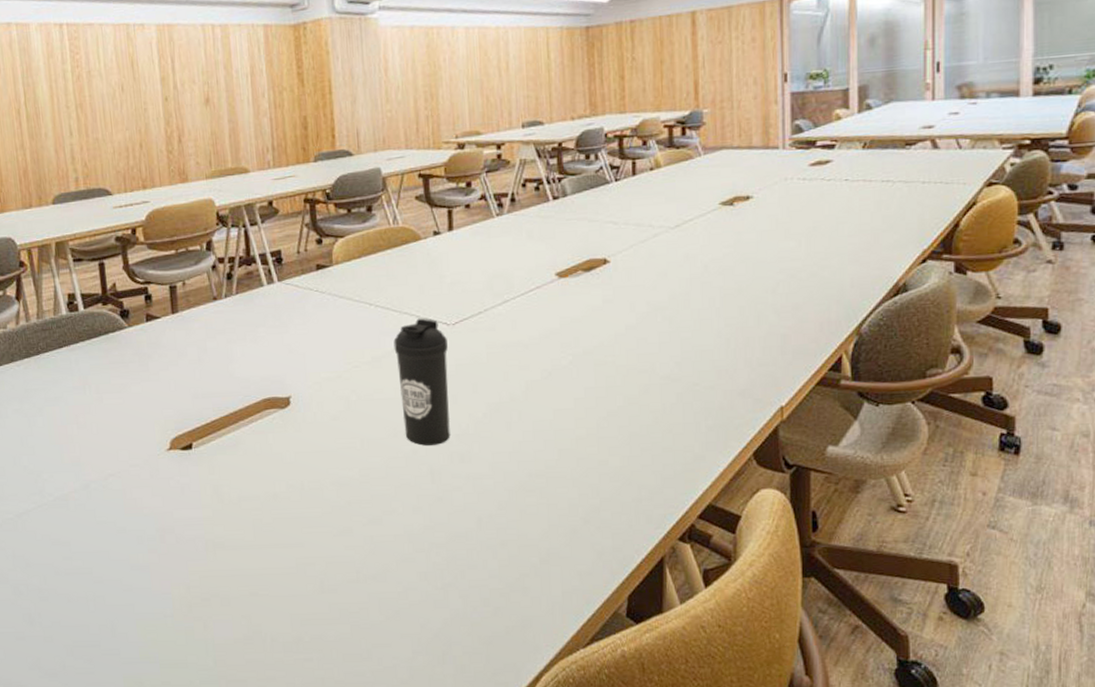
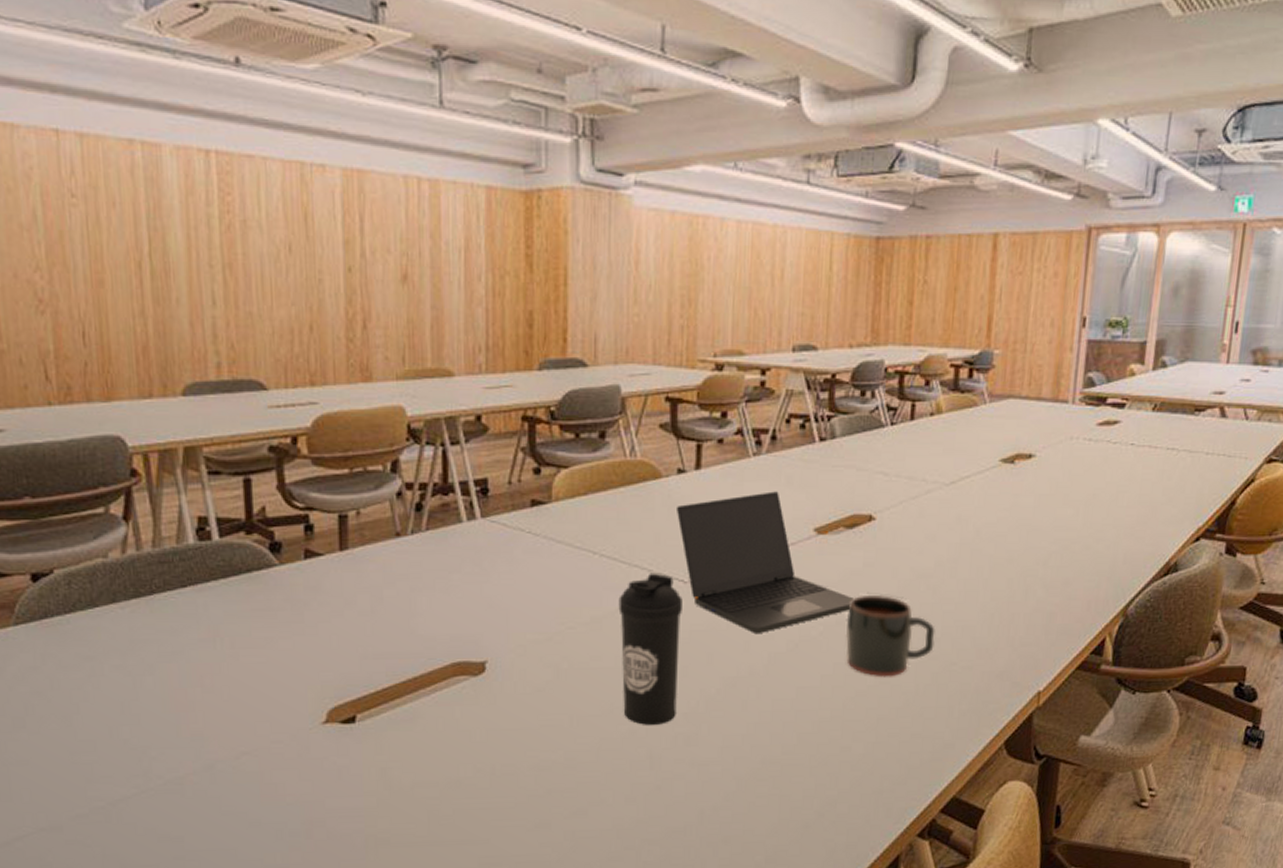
laptop: none [434,244,598,365] -> present [675,491,855,633]
mug: none [592,326,676,399] -> present [845,594,935,677]

